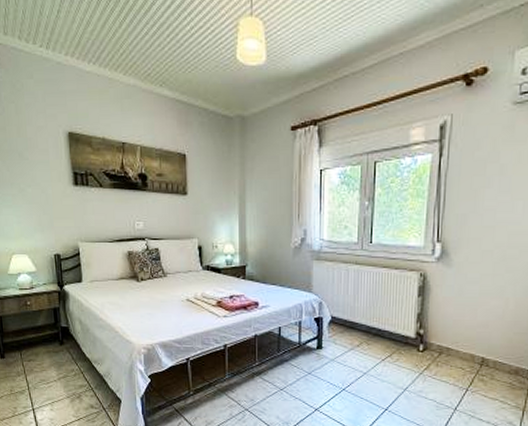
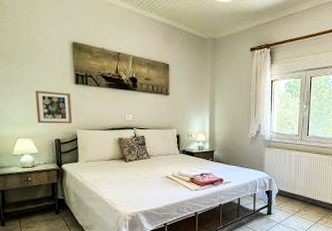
picture frame: none [29,195,73,236] -> present [35,90,73,124]

